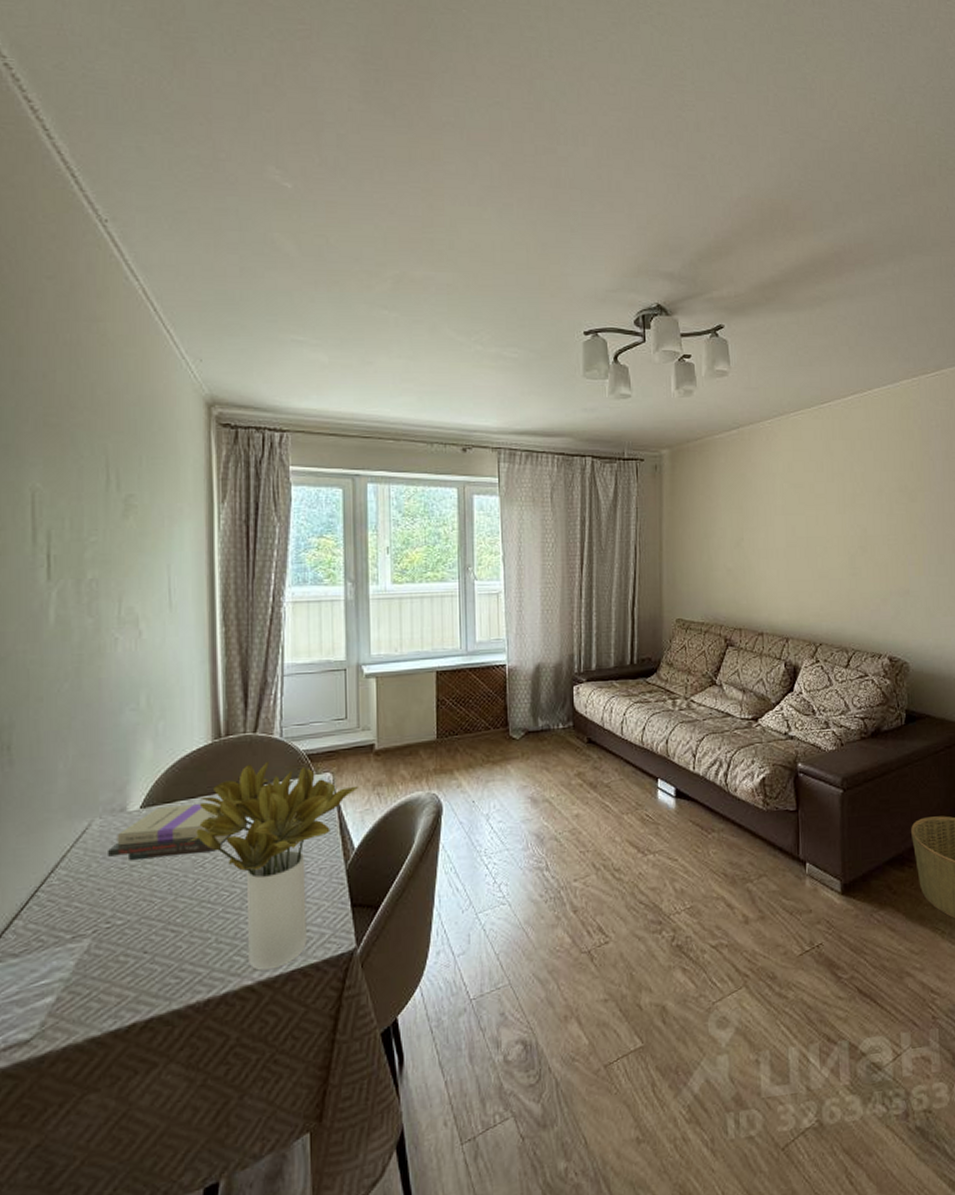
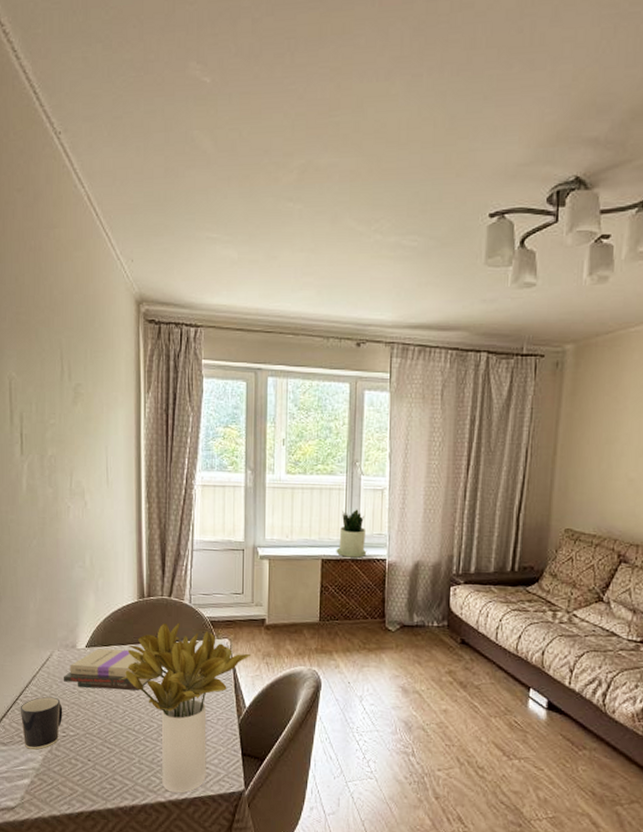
mug: none [41,878,107,955] -> present [20,696,63,750]
planter: none [451,615,486,667] -> present [336,509,367,558]

